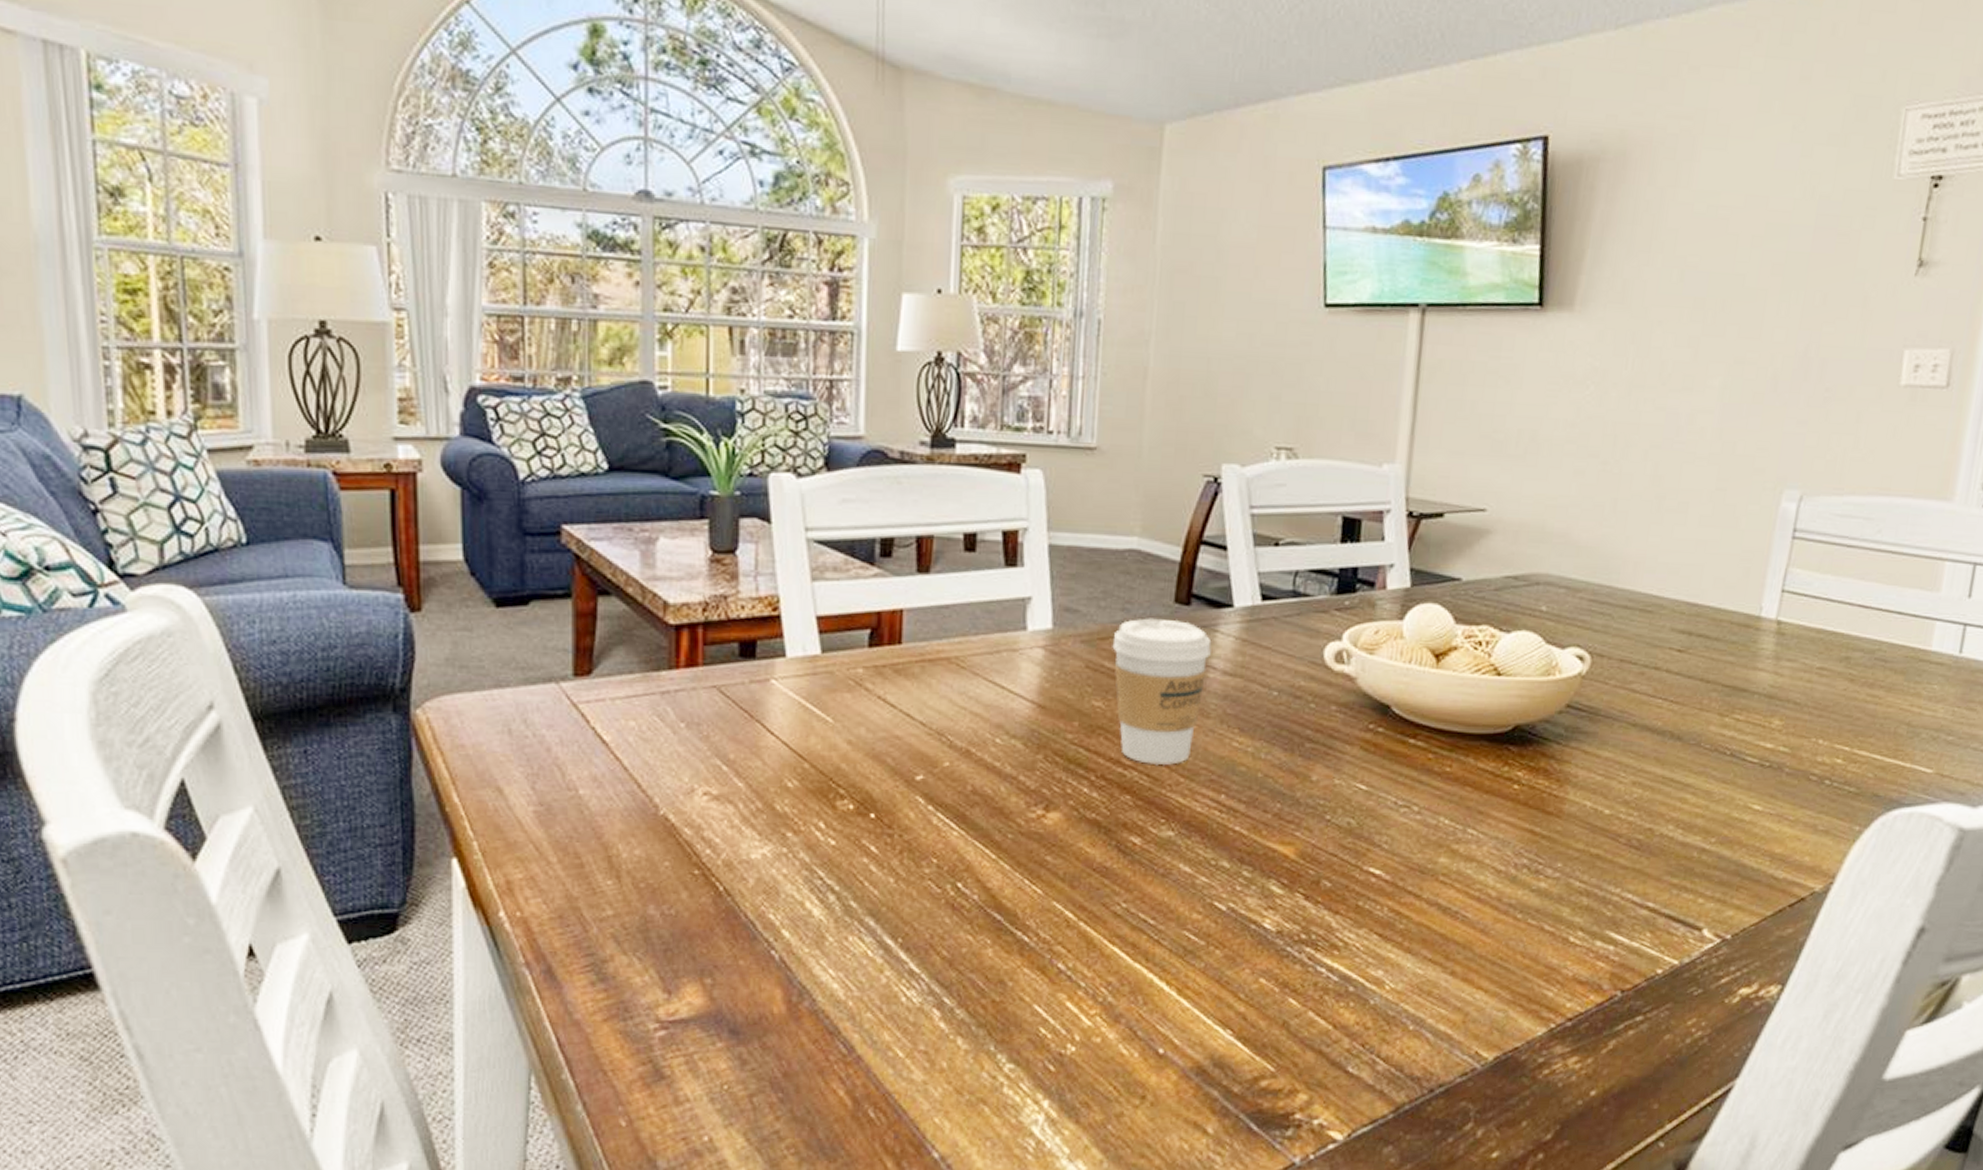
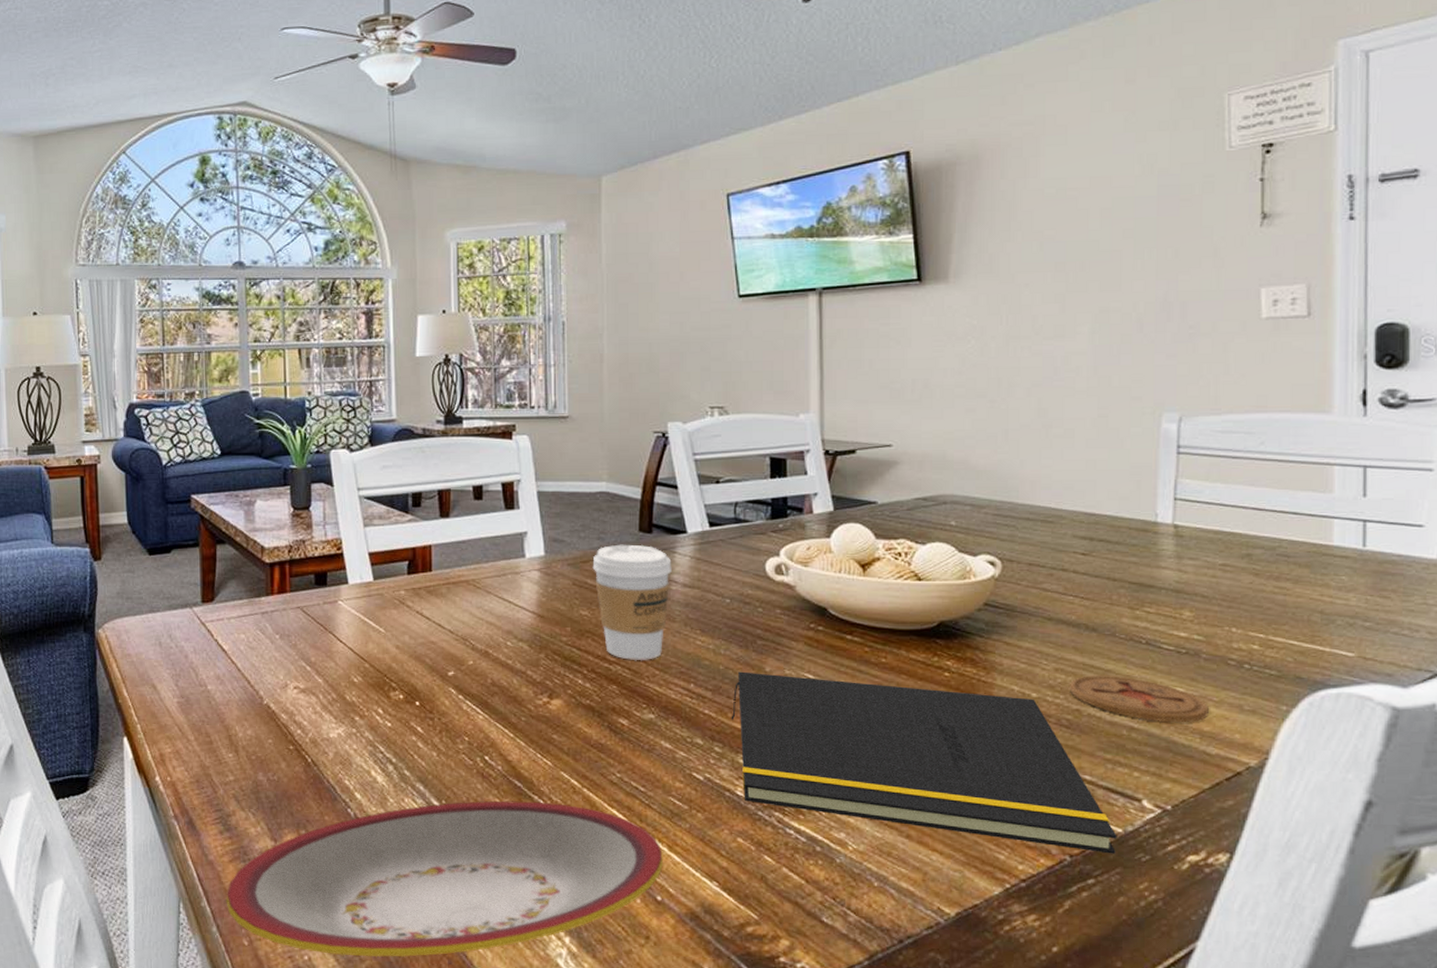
plate: none [597,938,1170,1134] -> present [226,800,663,958]
notepad: none [1265,780,1673,988] -> present [731,671,1117,854]
coaster: none [1645,789,1784,844] -> present [1070,675,1209,723]

